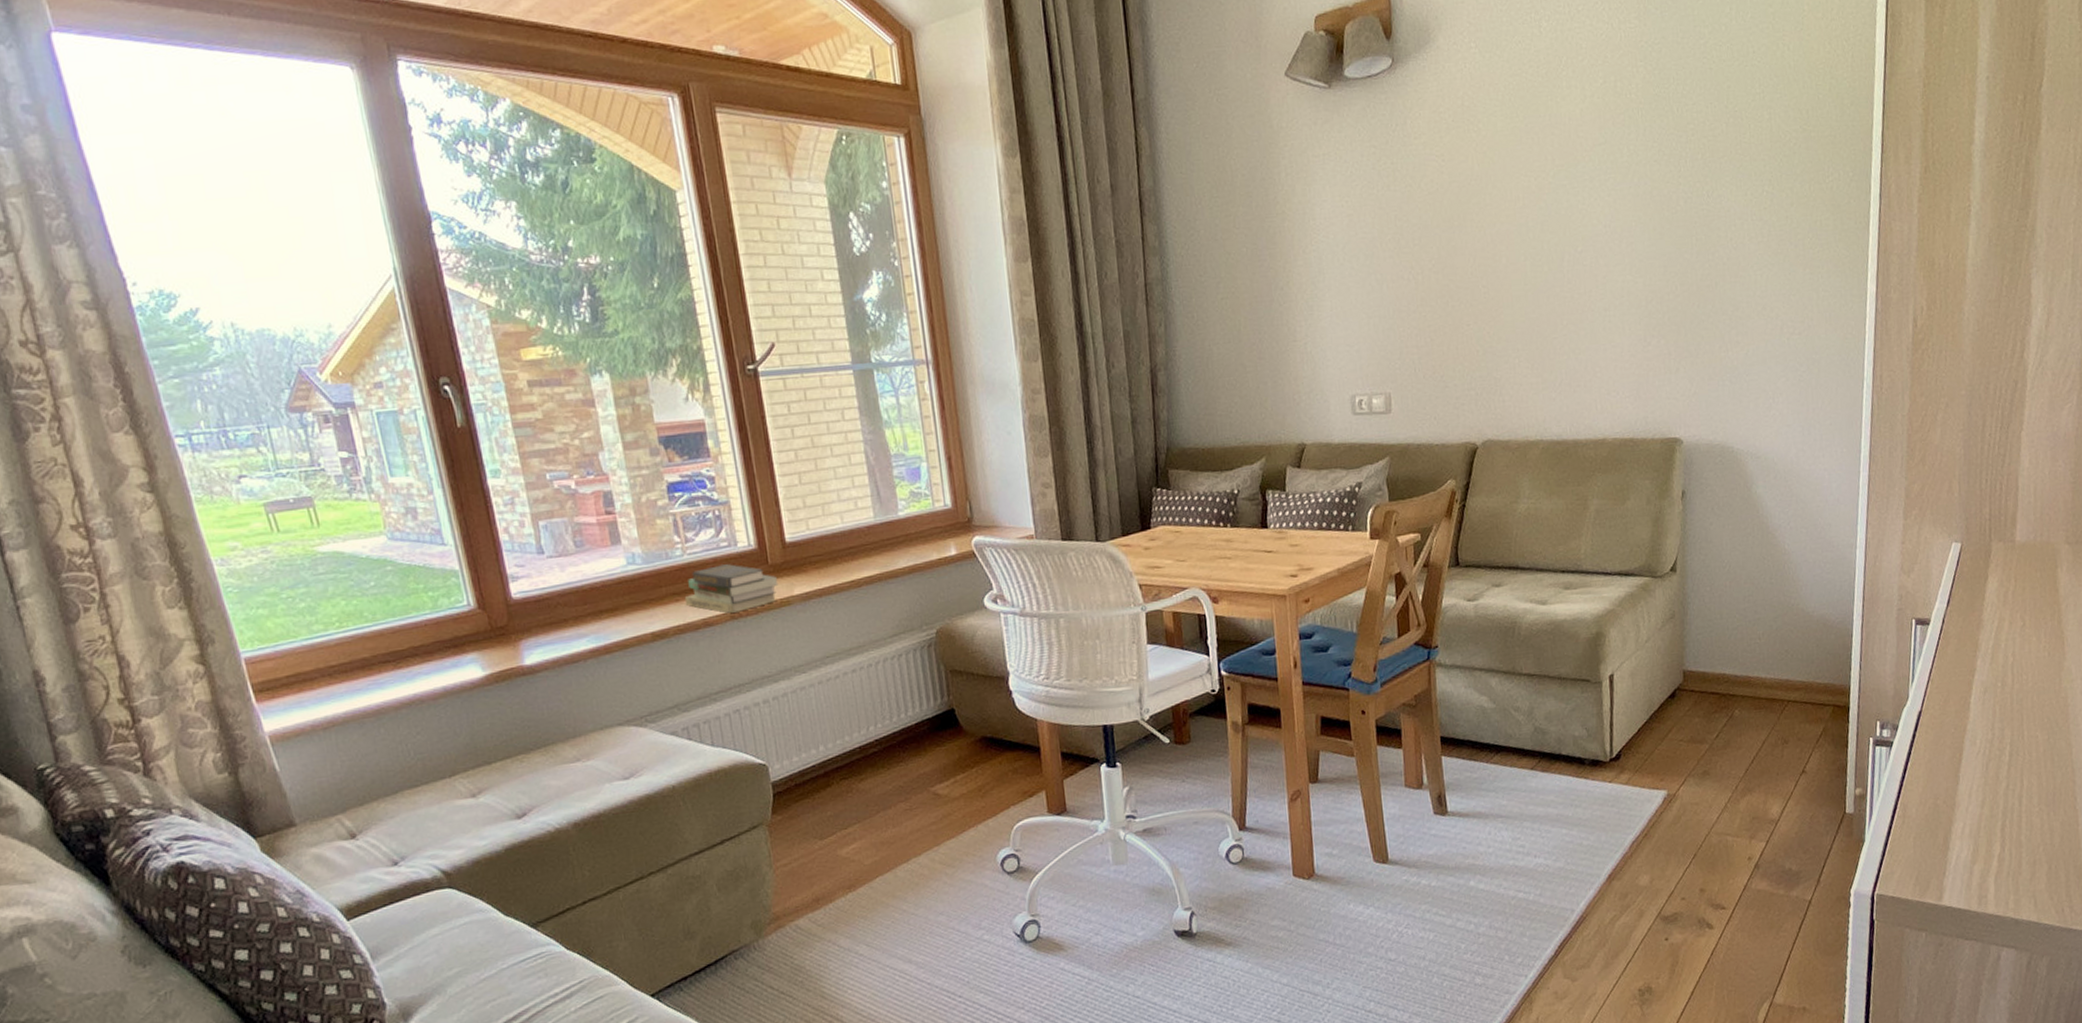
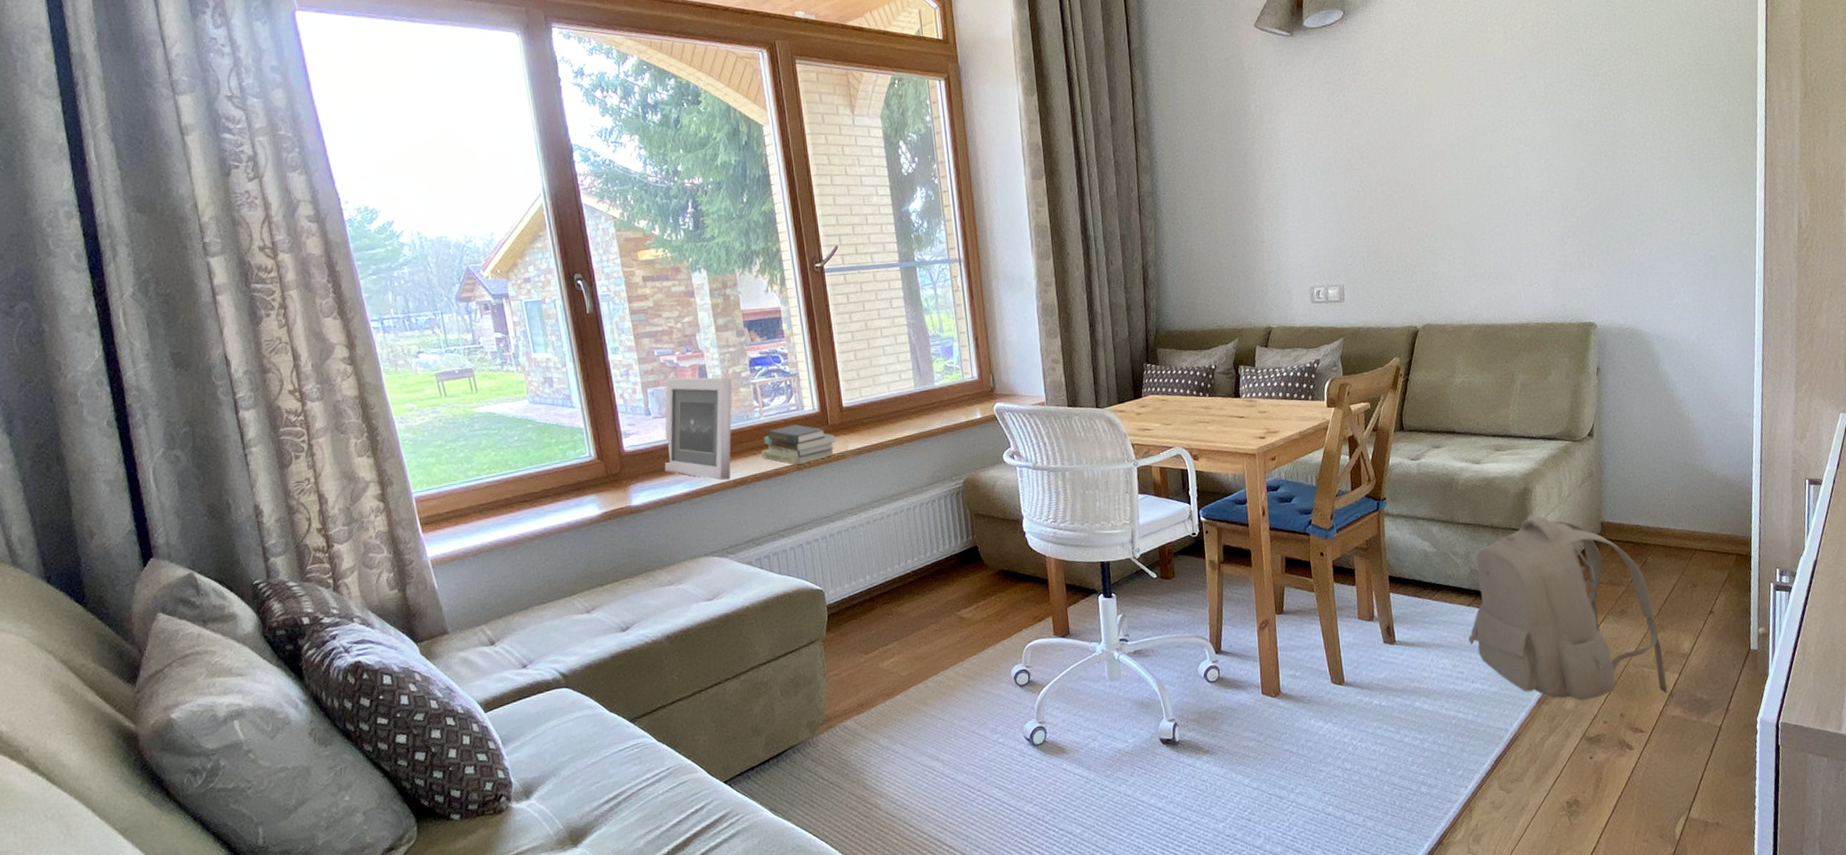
picture frame: none [561,506,648,633] -> present [664,377,733,481]
backpack: none [1530,664,1753,876] -> present [1468,515,1668,701]

